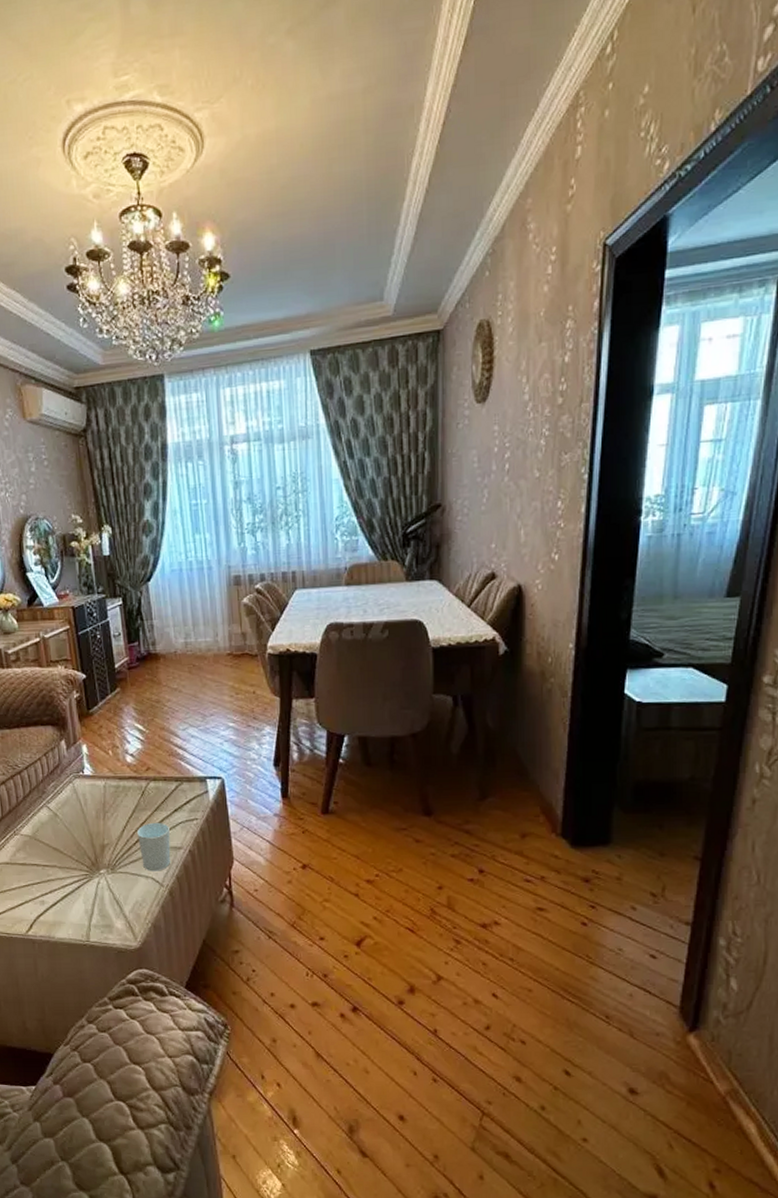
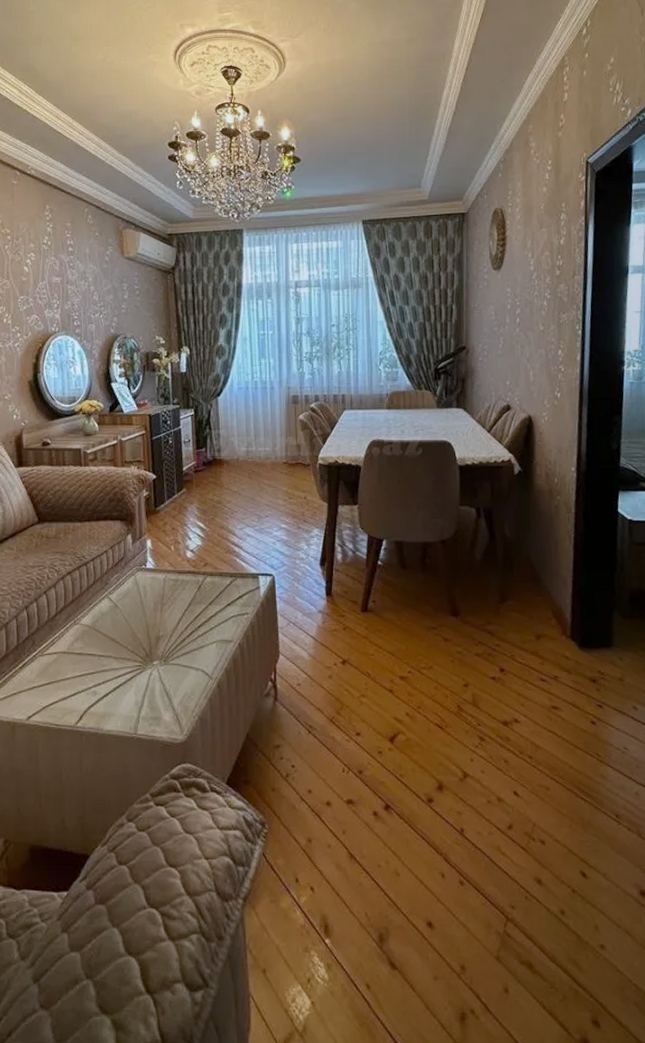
cup: present [137,822,171,872] -> none [191,615,222,664]

